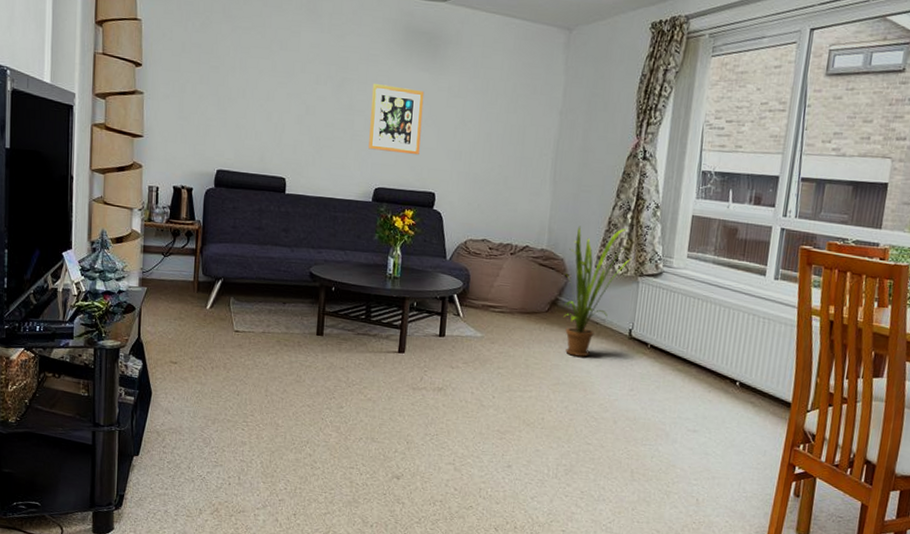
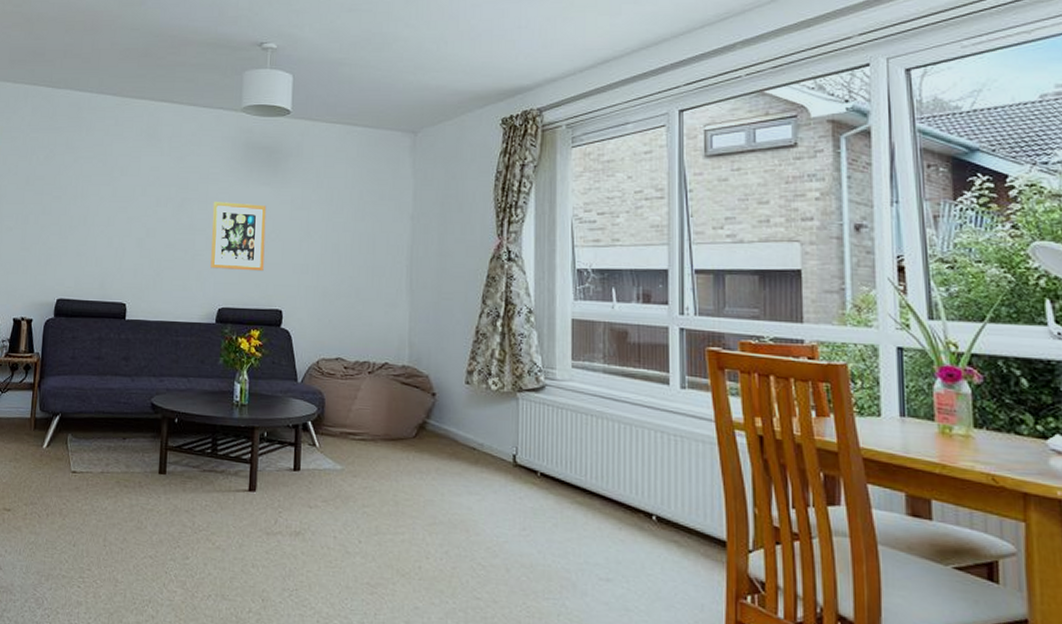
house plant: present [563,226,631,357] -> none [431,337,506,490]

